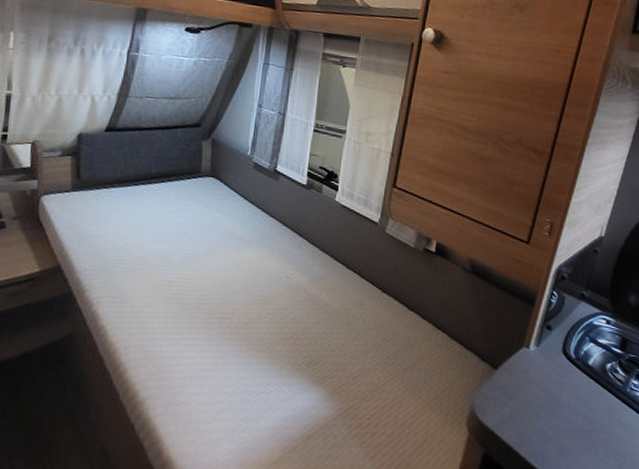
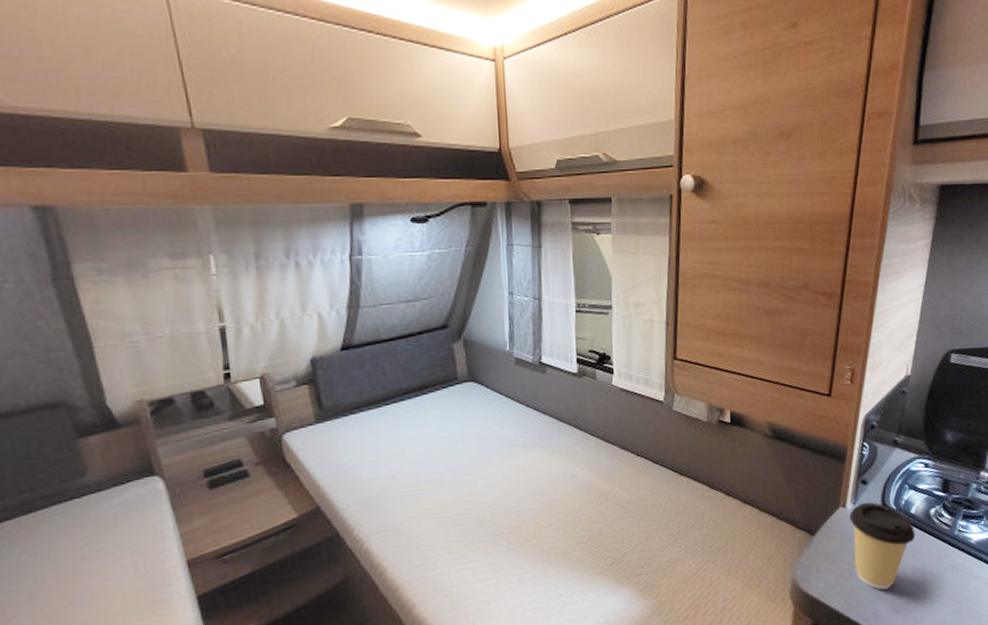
coffee cup: none [530,347,591,432] -> present [849,502,916,590]

